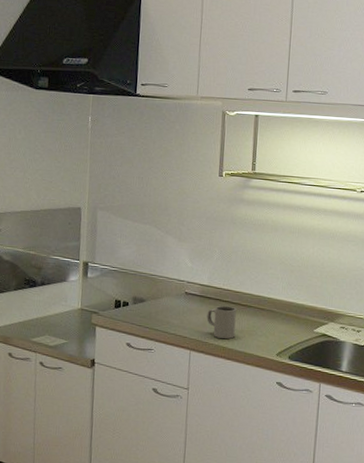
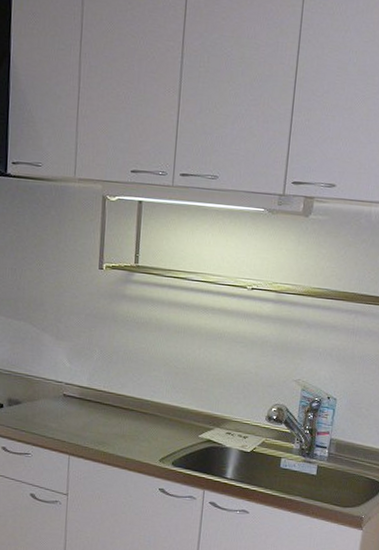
mug: present [207,305,237,339] -> none [86,409,118,444]

